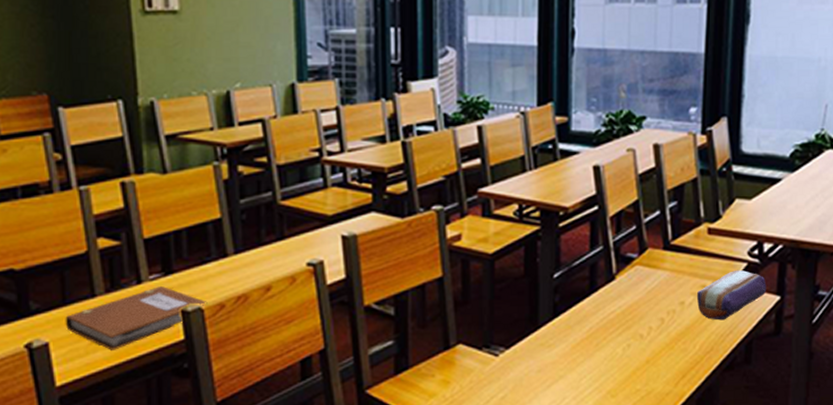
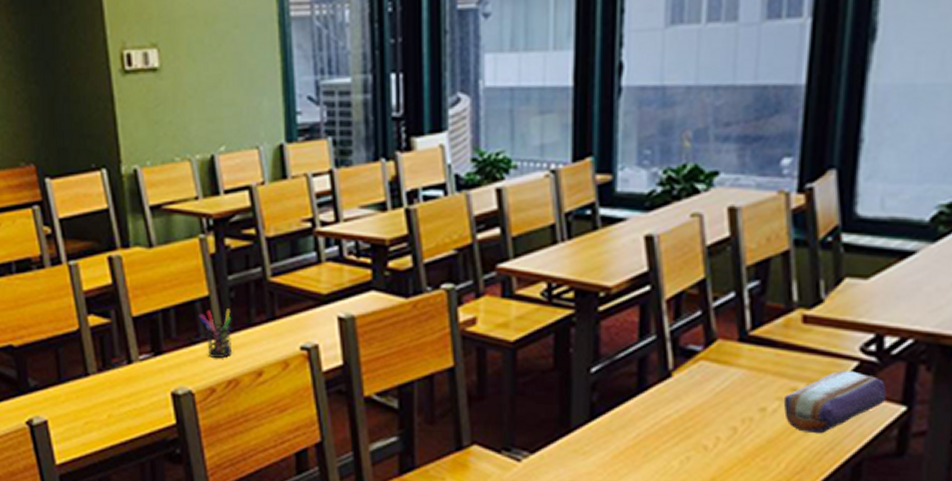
notebook: present [65,286,208,350] -> none [61,367,198,431]
pen holder: none [210,230,243,275] -> present [199,309,233,358]

